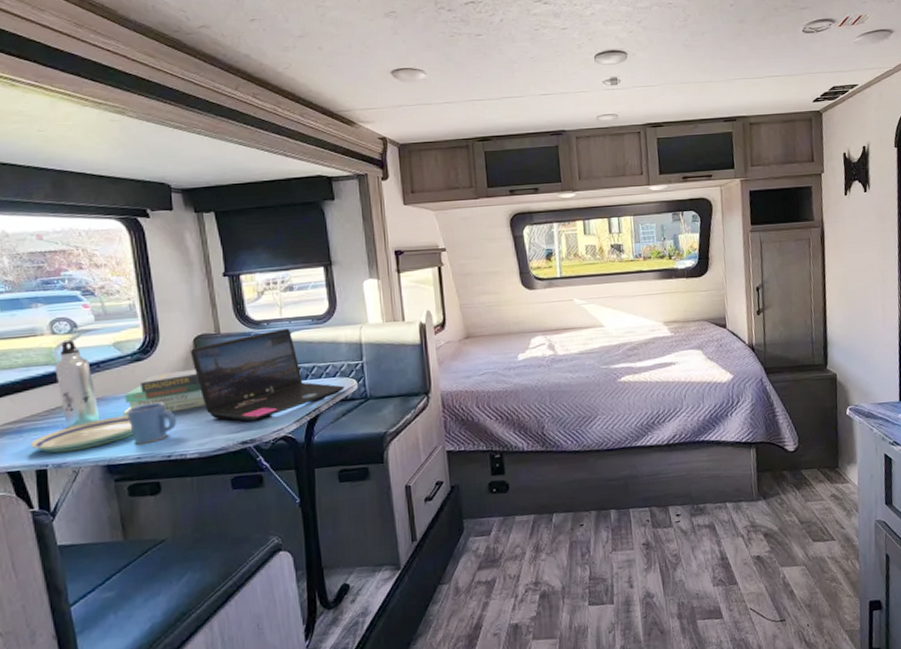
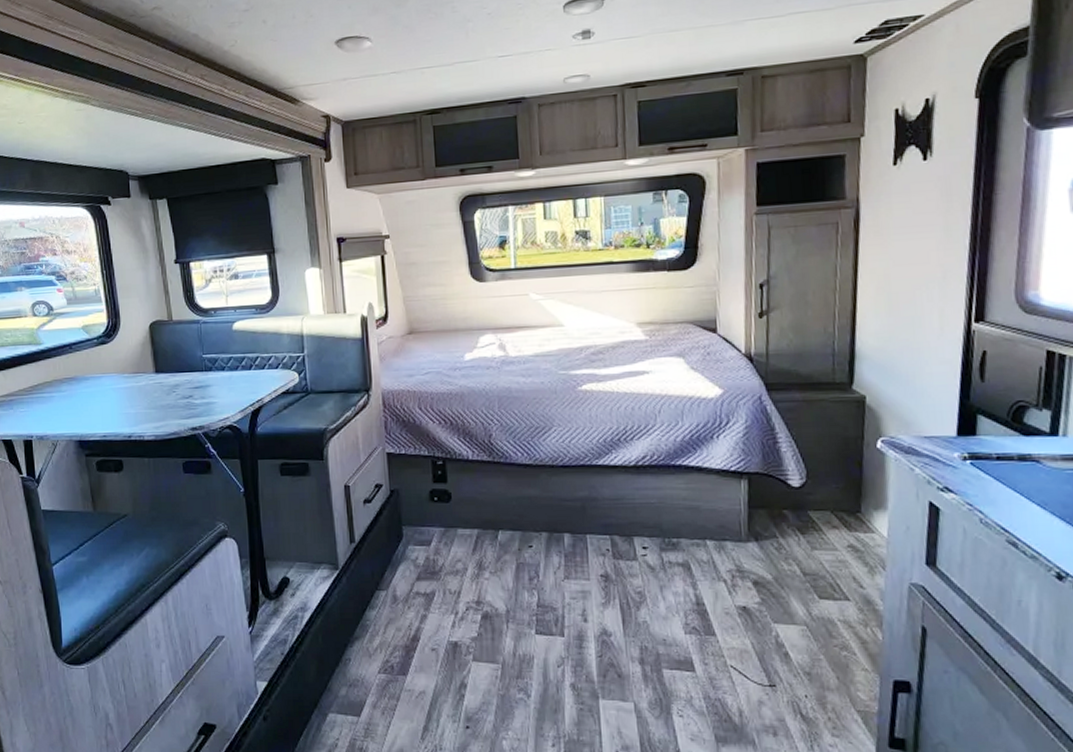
plate: present [29,415,133,454] -> none [18,395,100,426]
water bottle: present [55,339,100,429] -> none [36,321,73,404]
books: present [123,369,205,417] -> none [91,354,160,397]
mug: present [126,402,177,446] -> none [94,384,136,424]
laptop: present [190,328,345,422] -> none [146,317,287,409]

